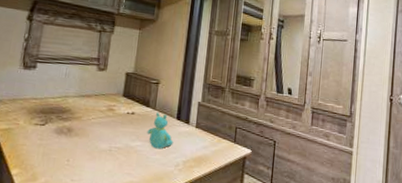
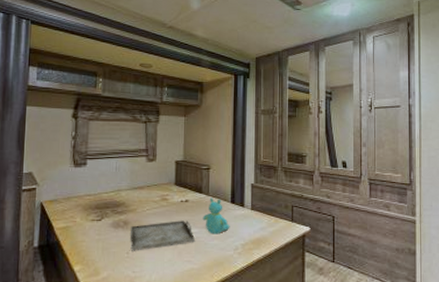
serving tray: none [71,132,137,160] -> present [130,220,195,251]

